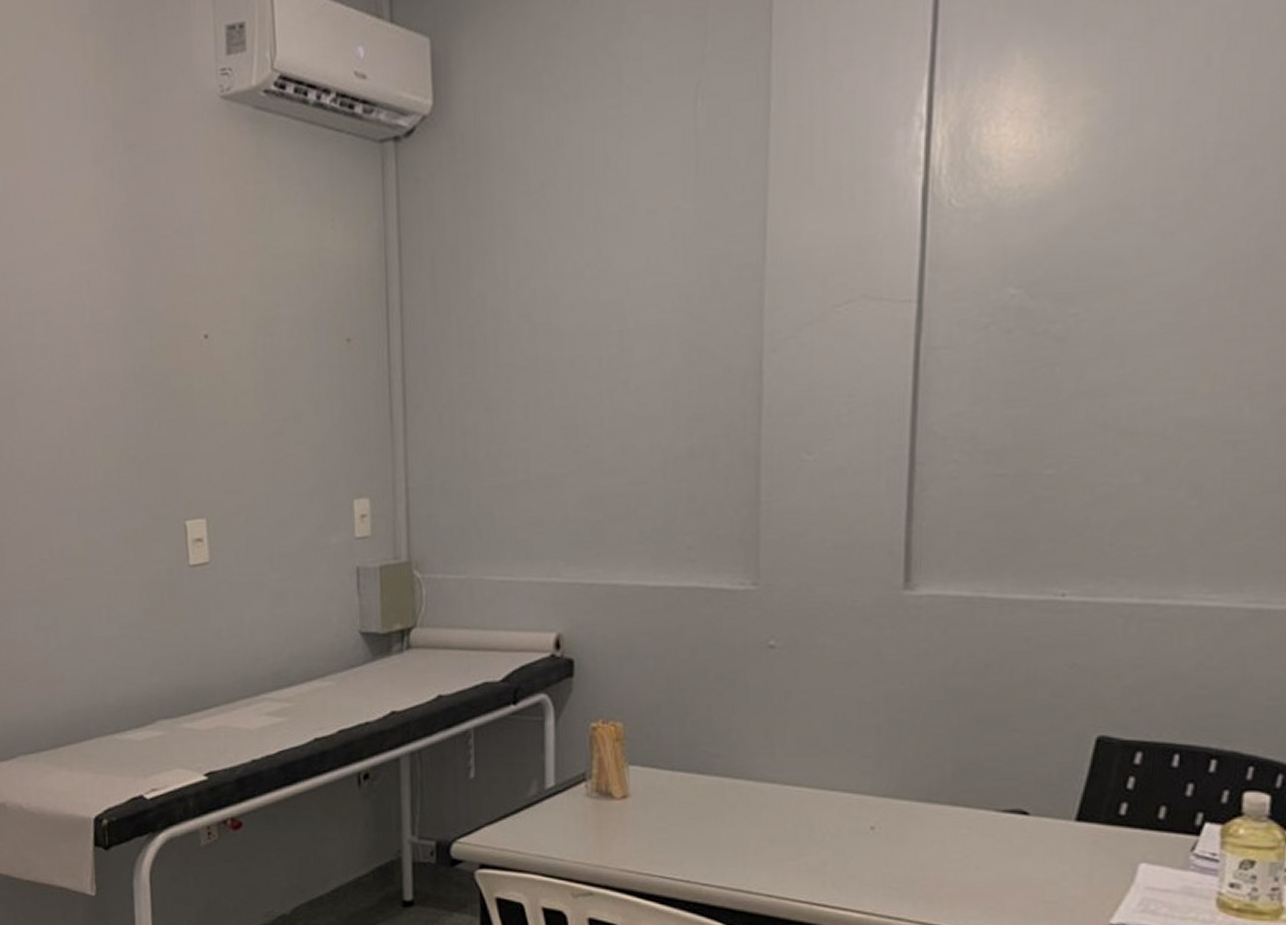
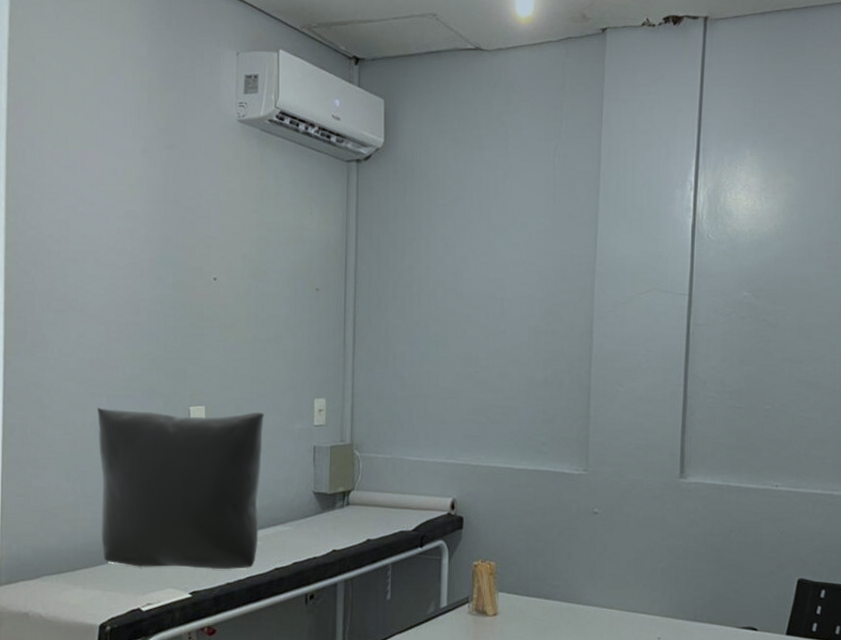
pillow: none [65,523,290,743] -> present [97,408,264,570]

